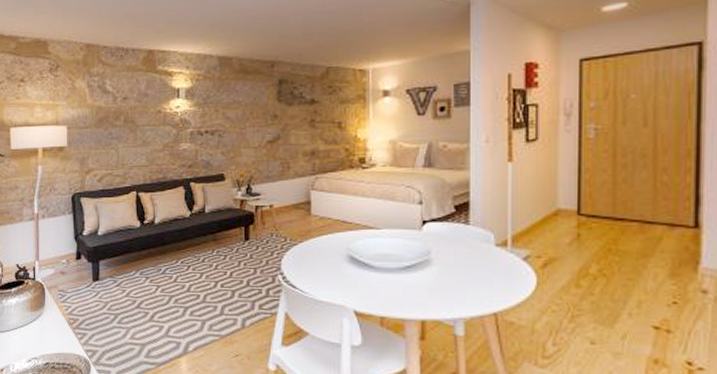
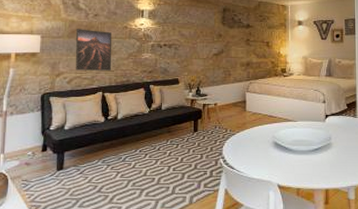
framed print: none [103,116,146,167] -> present [75,29,112,72]

